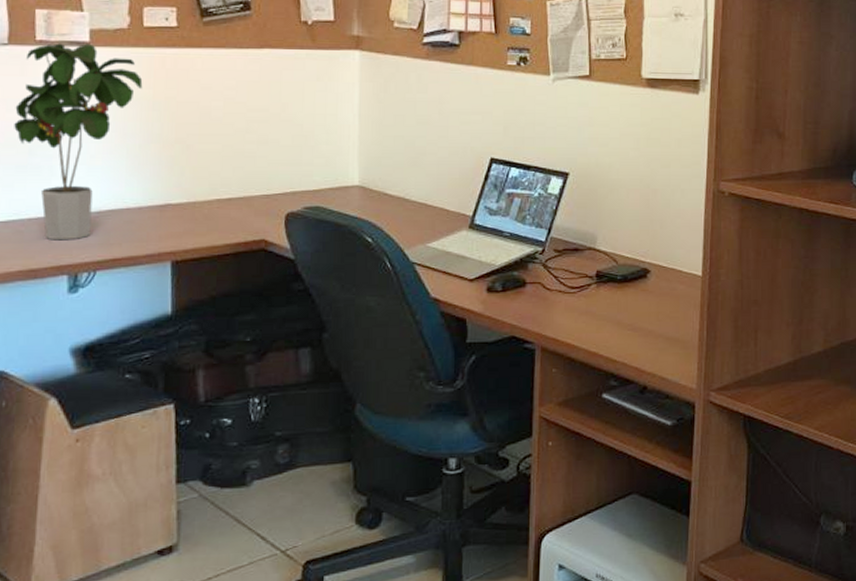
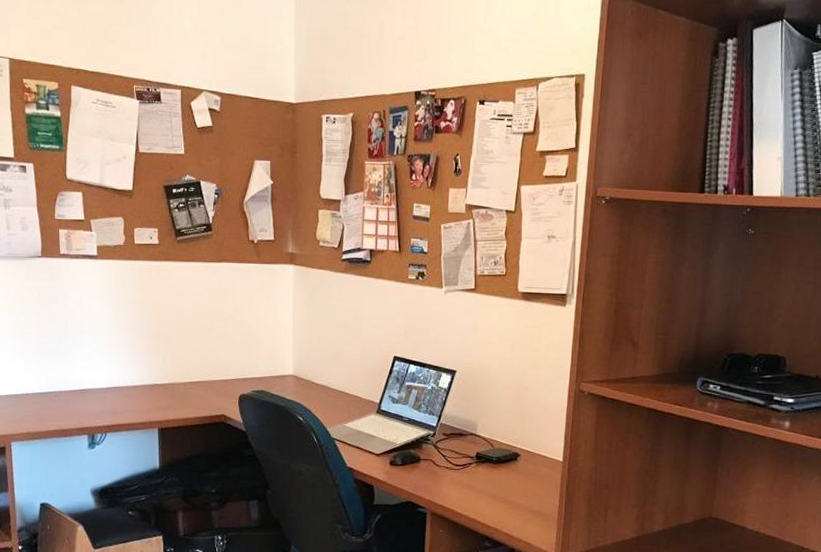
potted plant: present [14,43,143,241] -> none [48,256,135,409]

